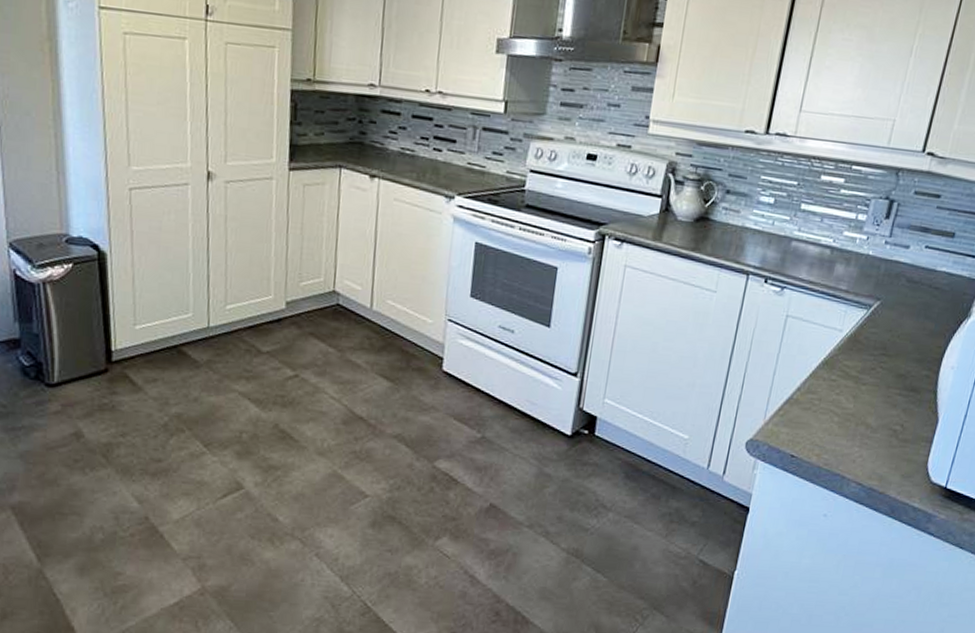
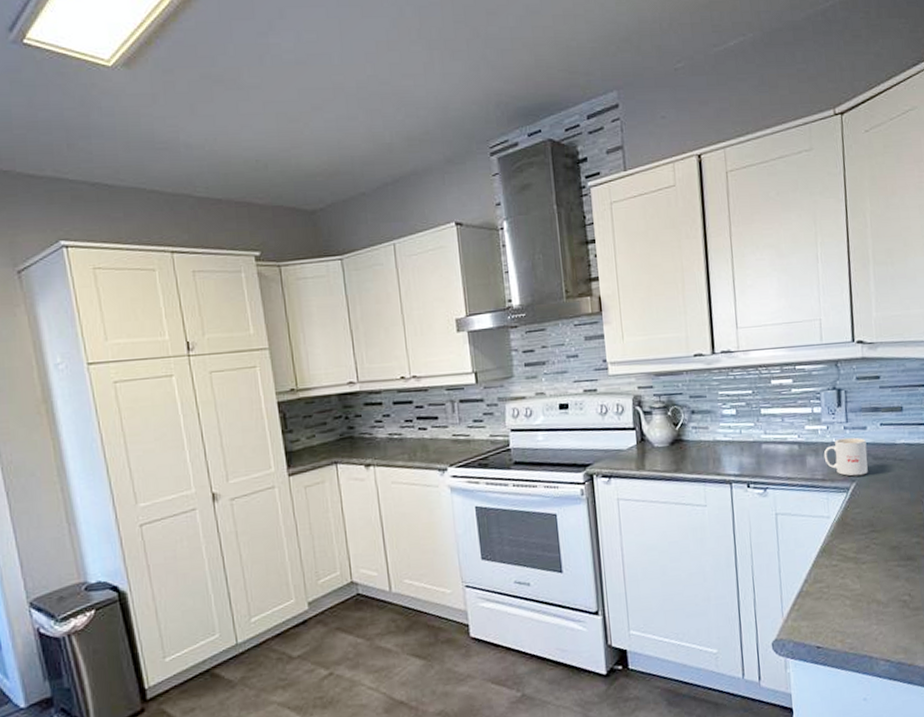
mug: none [854,252,905,296] -> present [823,437,868,476]

